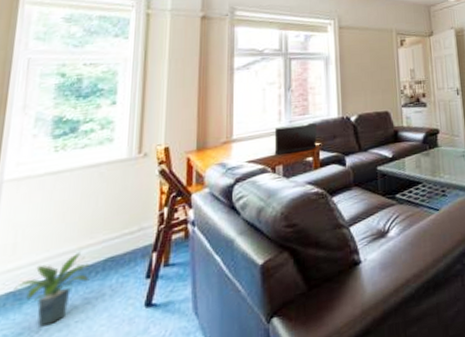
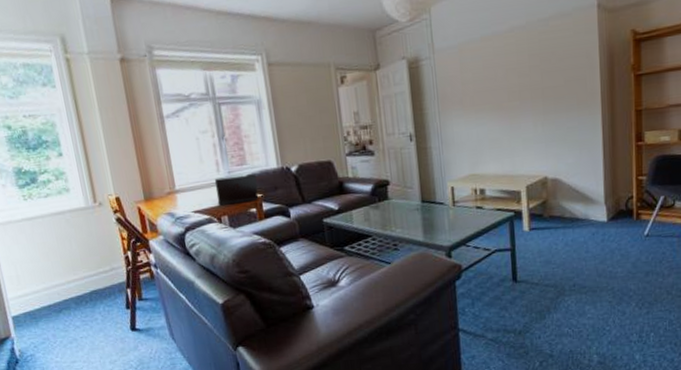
potted plant: present [13,251,90,328] -> none [28,284,83,339]

